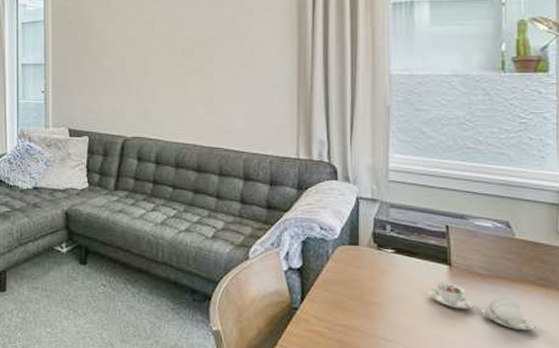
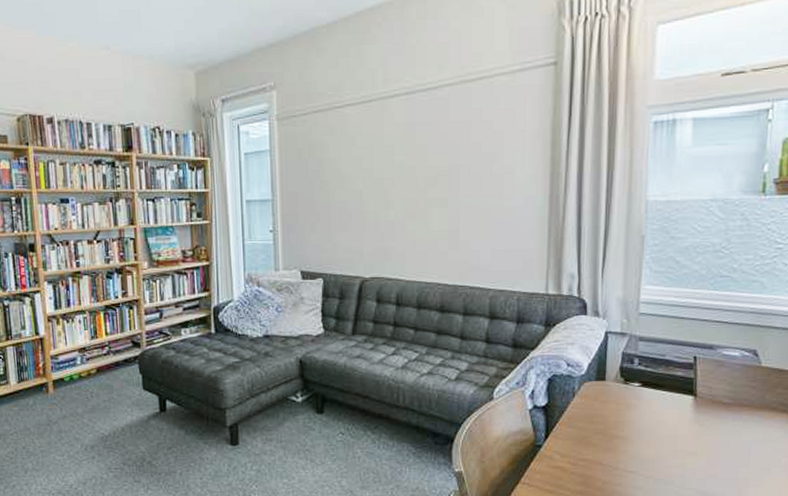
cup set: present [427,281,536,330] -> none [671,412,774,455]

